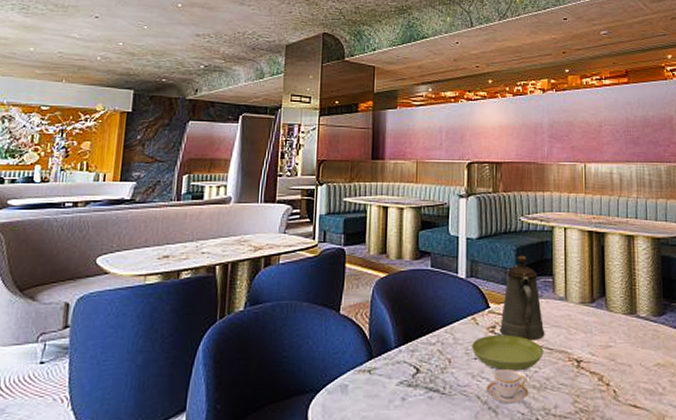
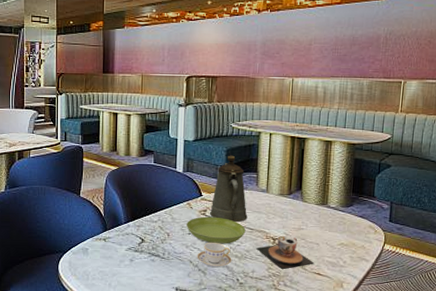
teacup: none [556,356,627,401] -> present [255,235,314,269]

